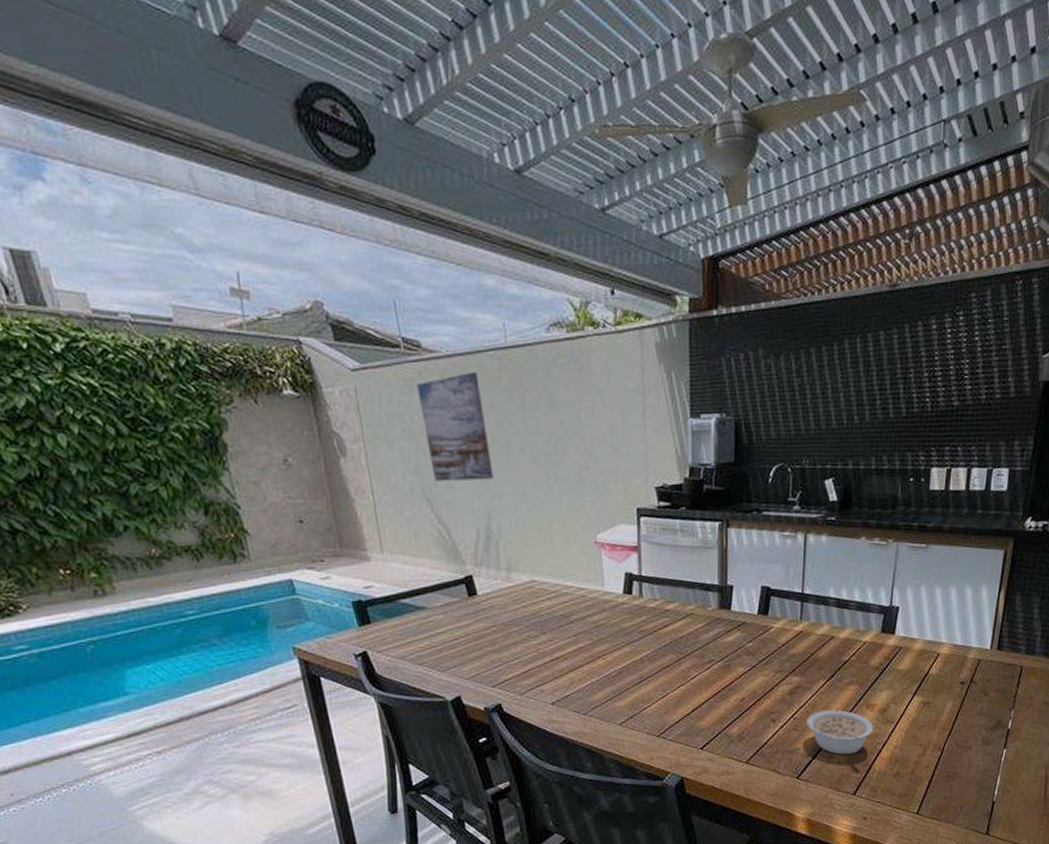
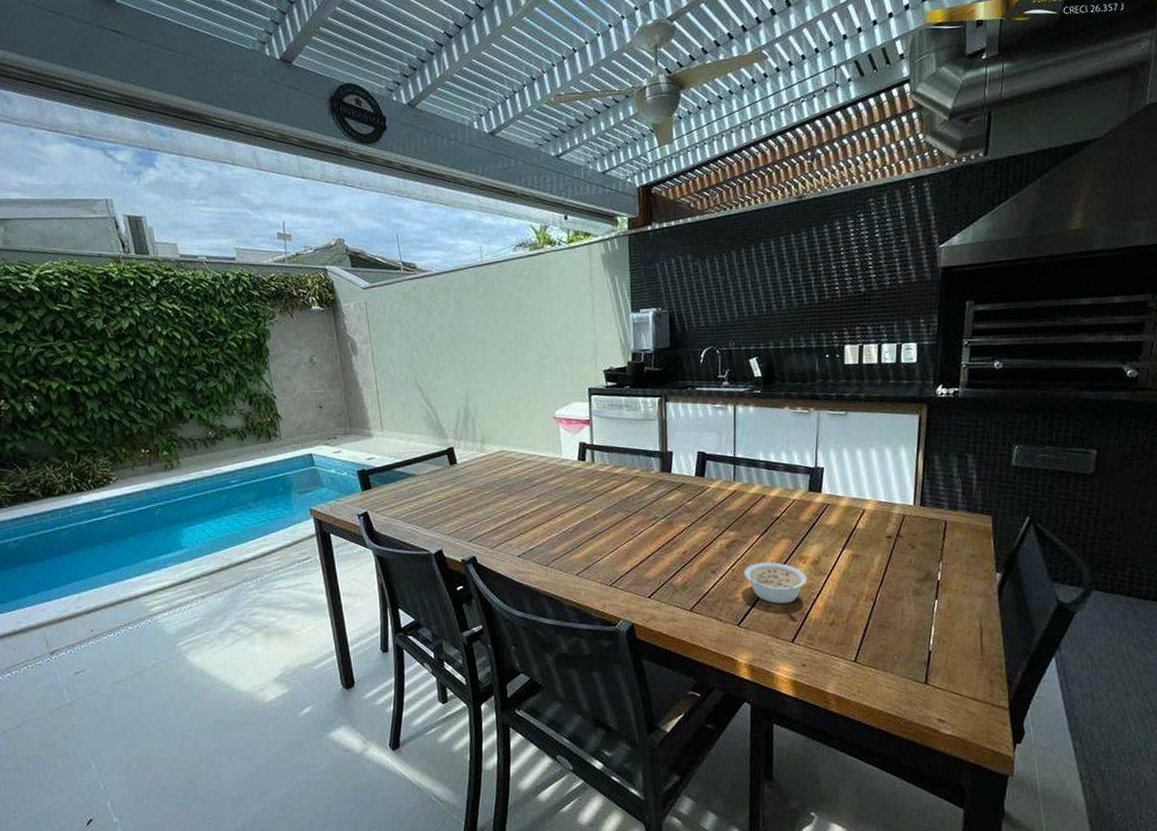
wall art: present [417,371,494,481] -> none [412,284,471,372]

